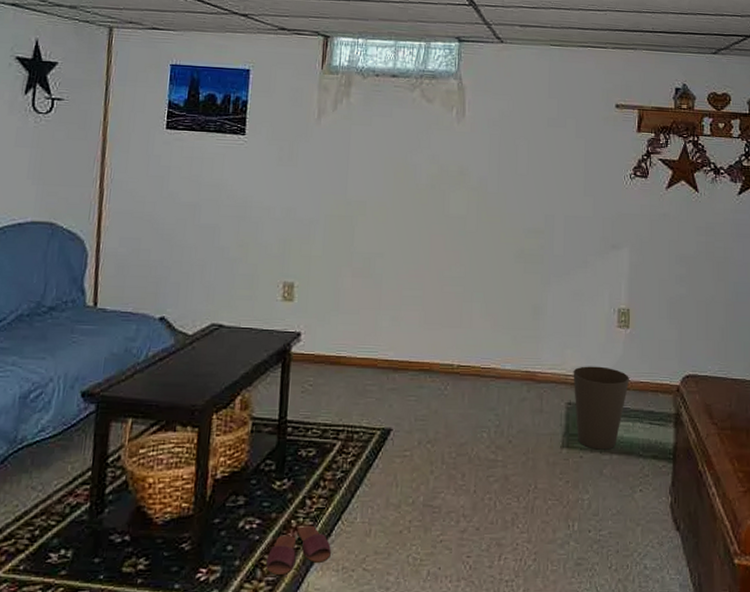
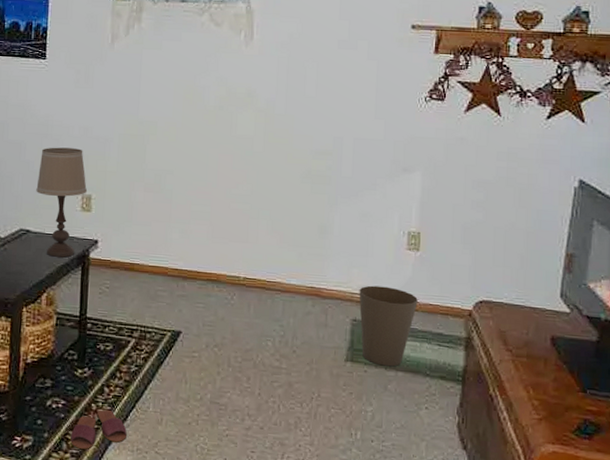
table lamp: none [231,231,290,354] -> present [36,147,88,258]

